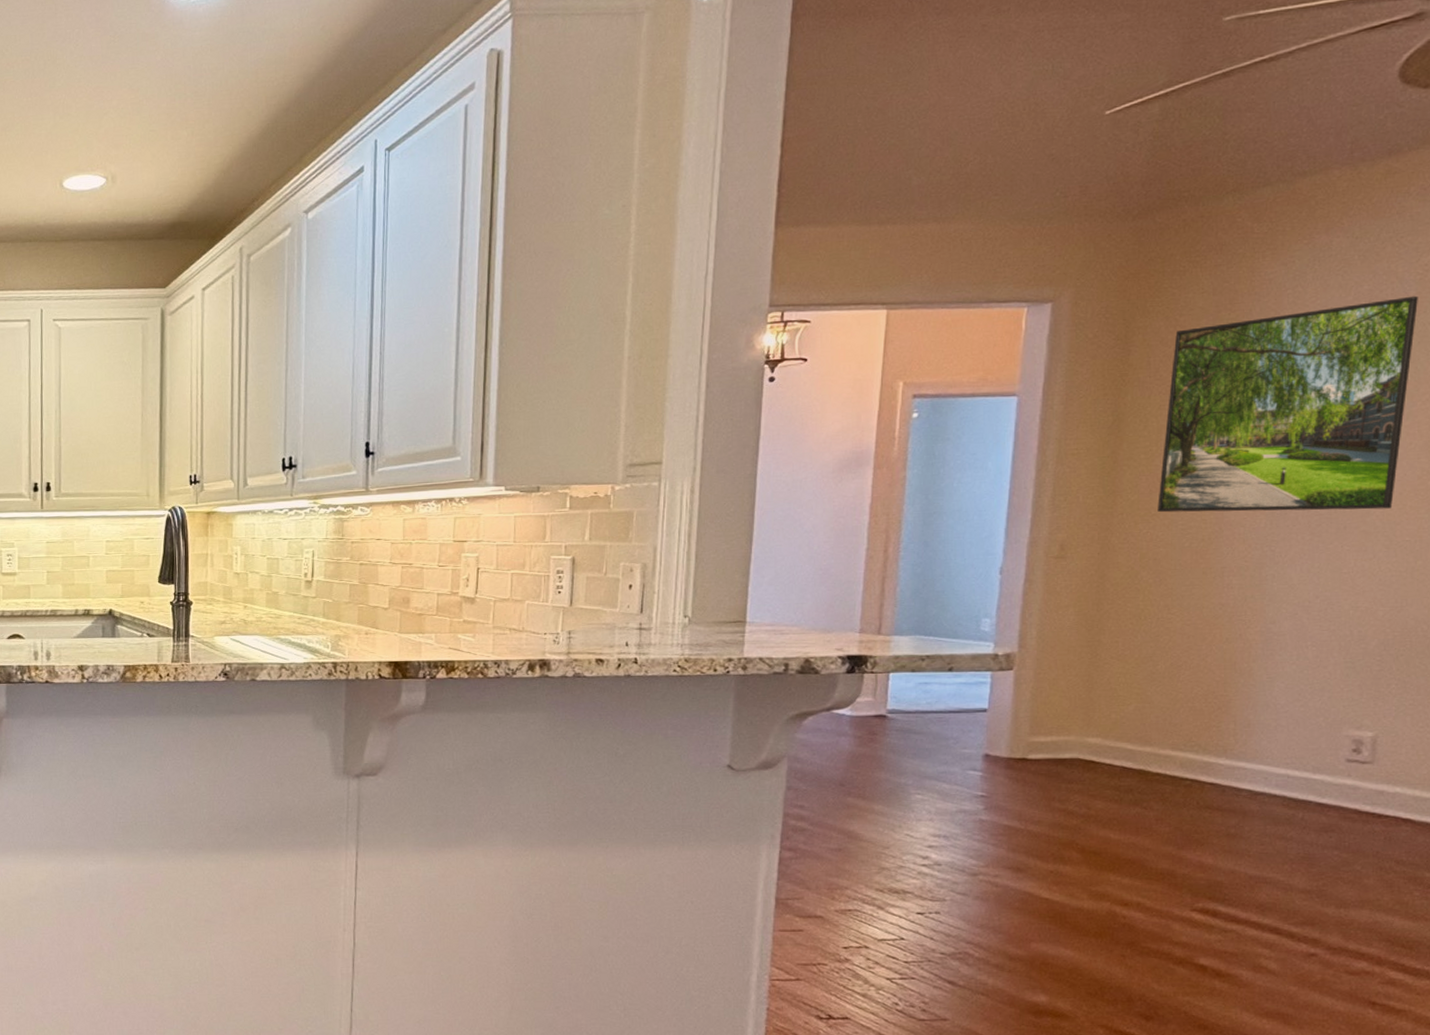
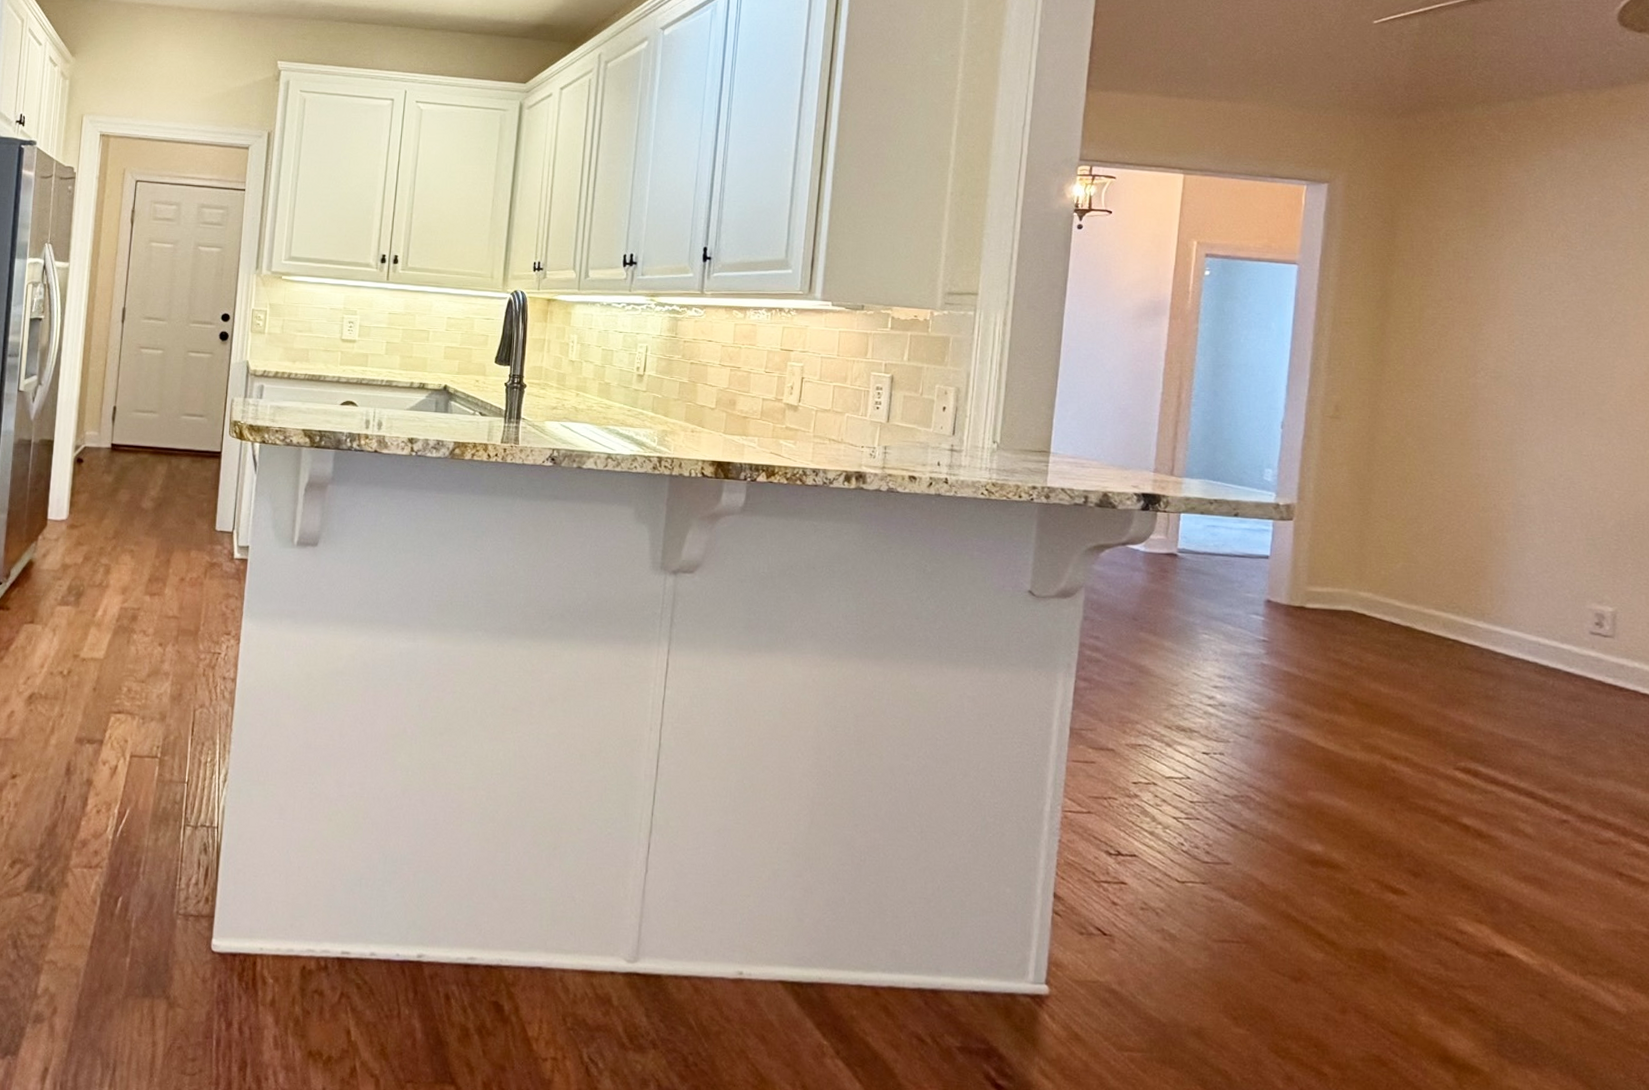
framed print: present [1158,295,1418,513] -> none [1421,210,1640,400]

